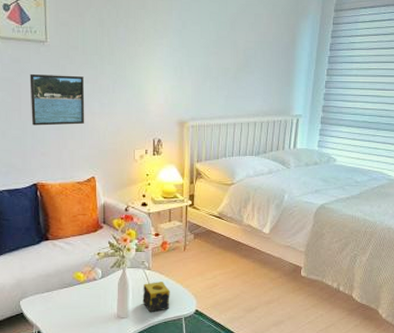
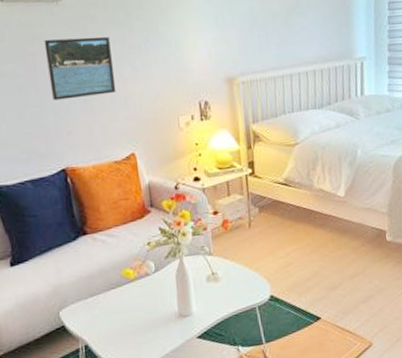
candle: present [142,282,170,313] -> none [206,267,239,306]

